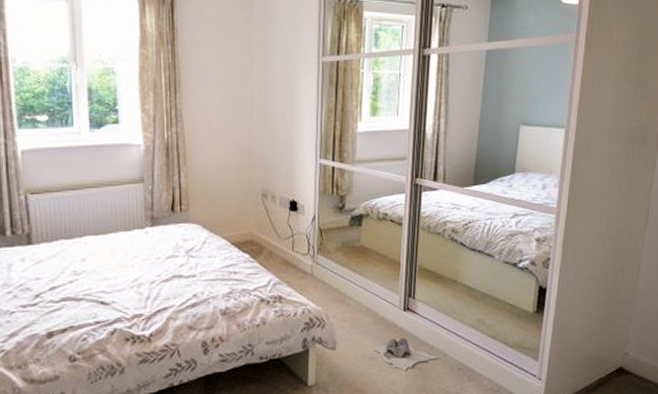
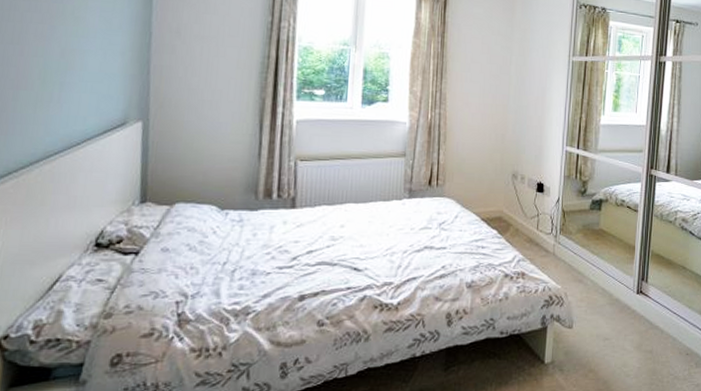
slippers: present [374,337,441,371] -> none [608,320,670,354]

